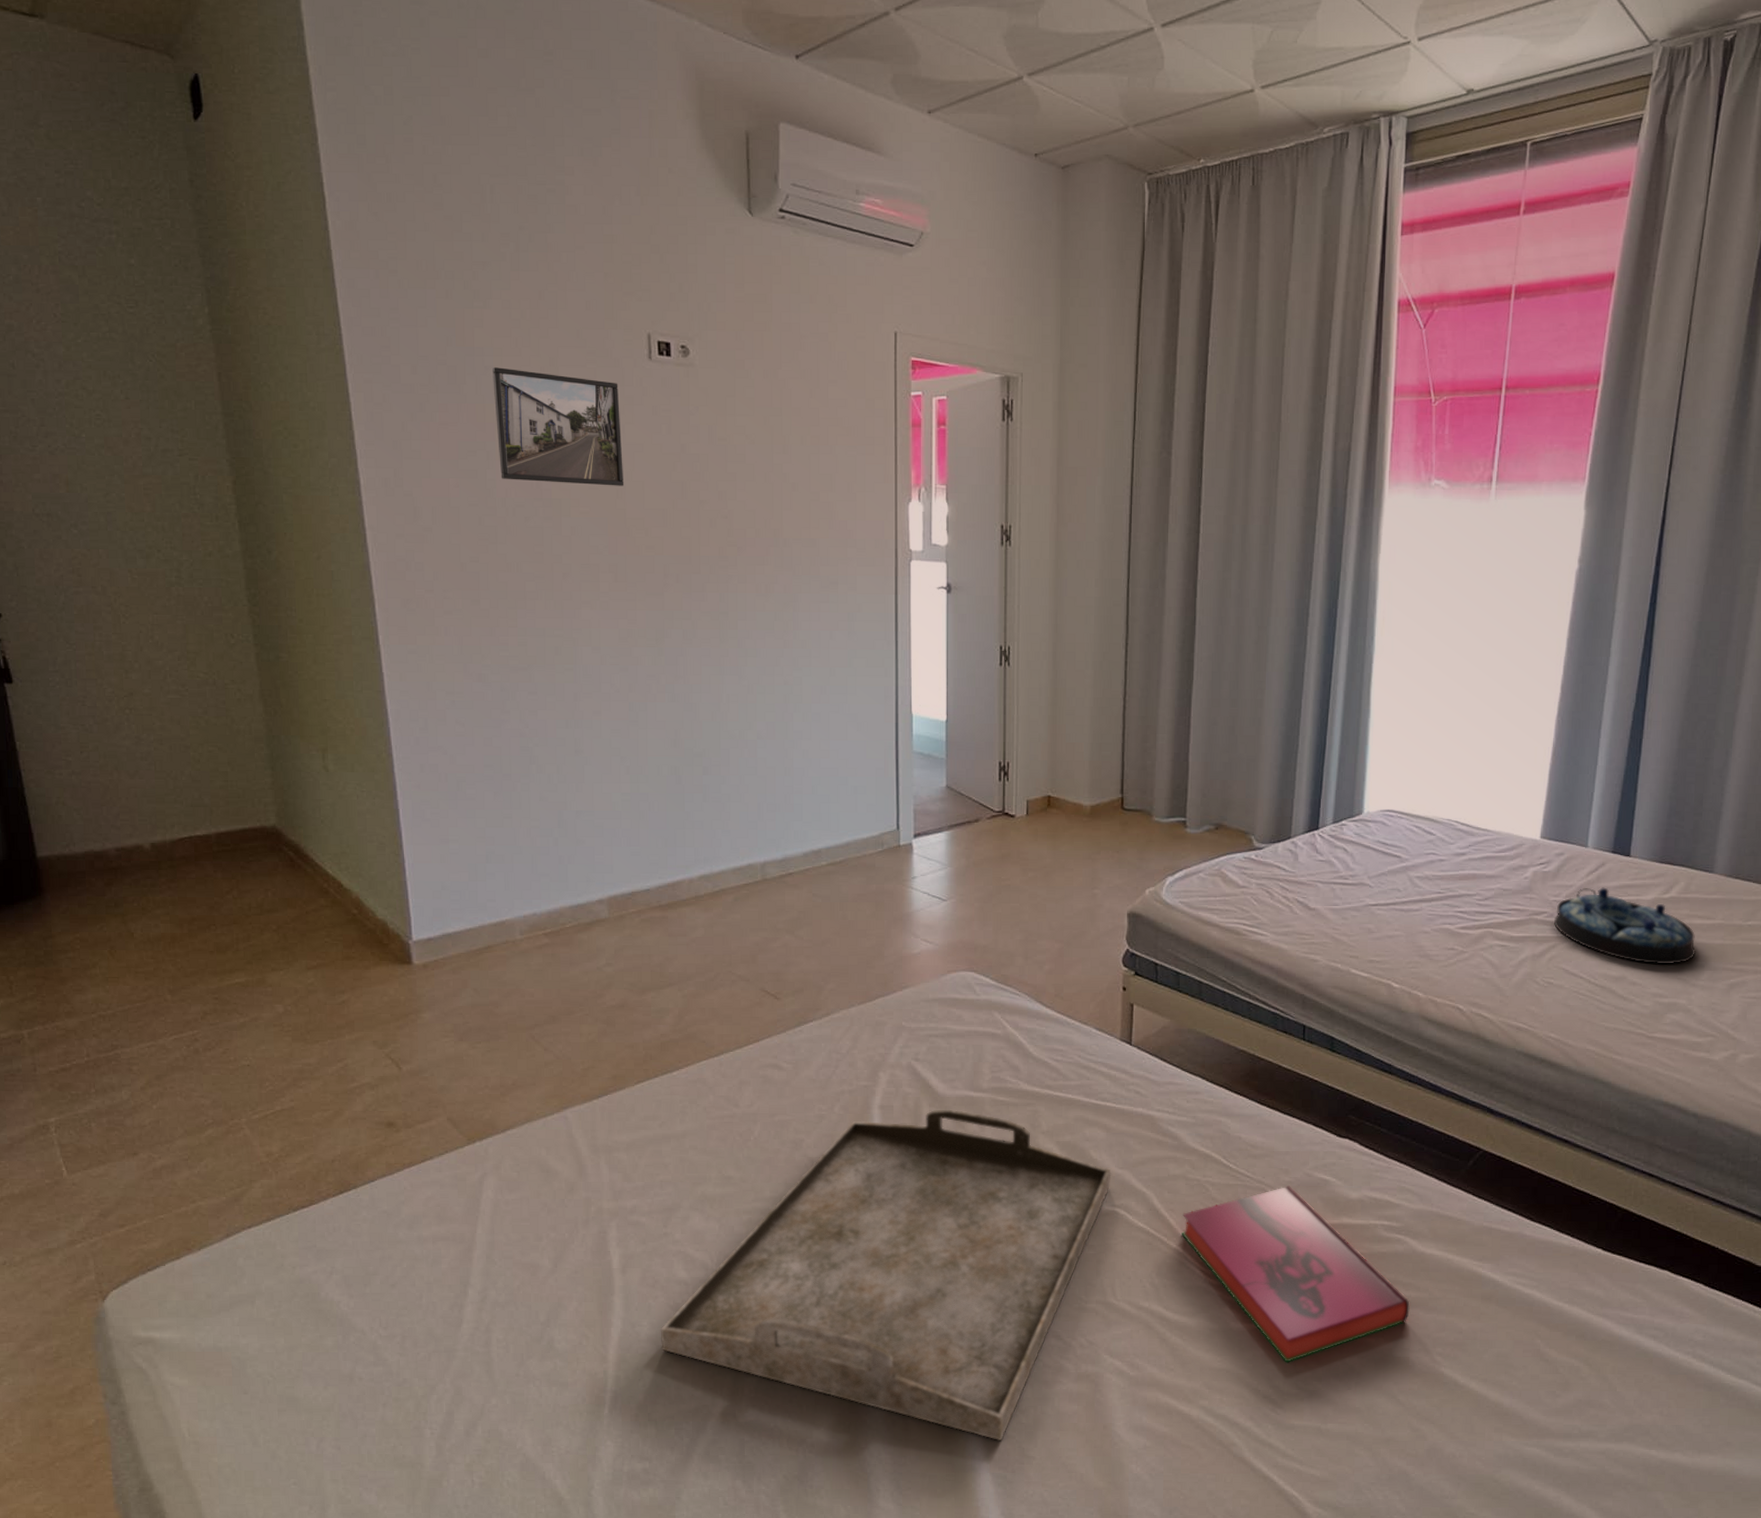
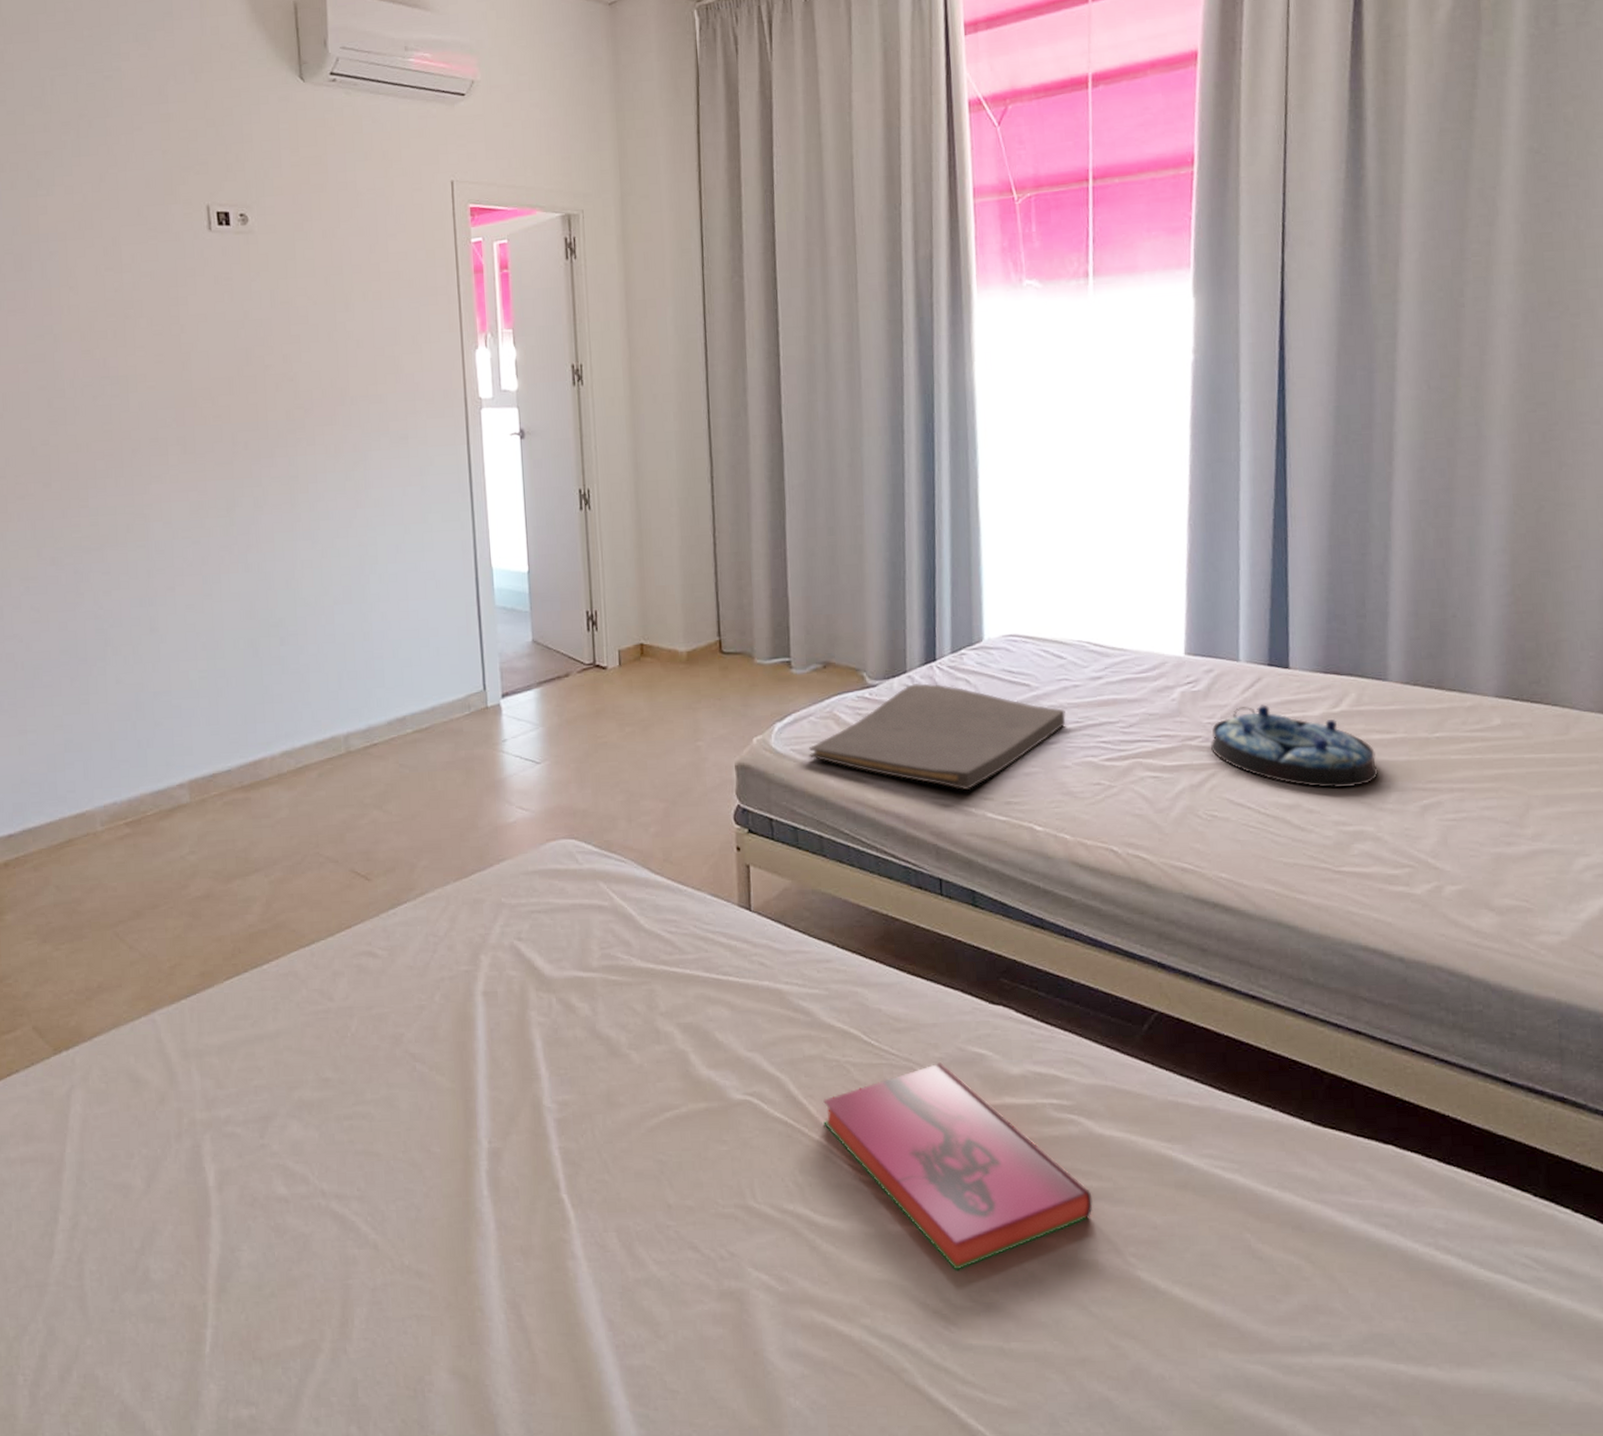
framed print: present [492,367,625,486] -> none [57,251,190,361]
serving tray: present [660,1109,1112,1441] -> none [262,992,740,1374]
hand towel: none [1195,849,1430,948] -> present [808,683,1066,791]

